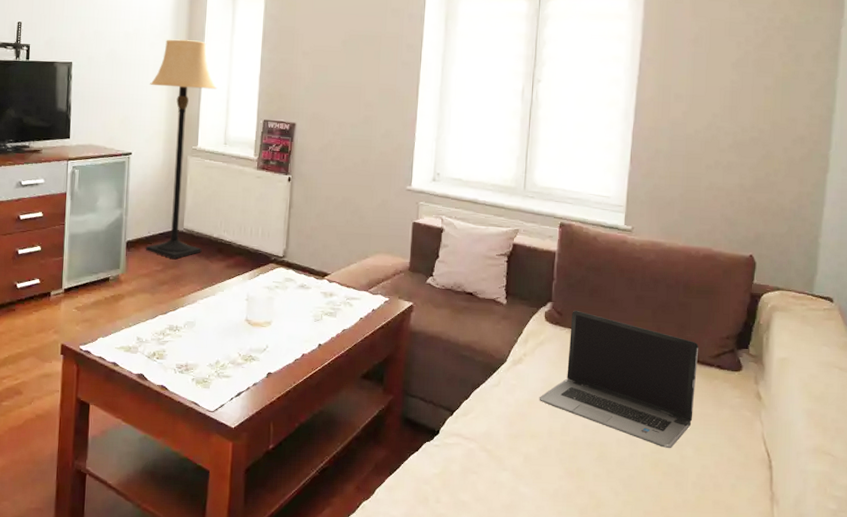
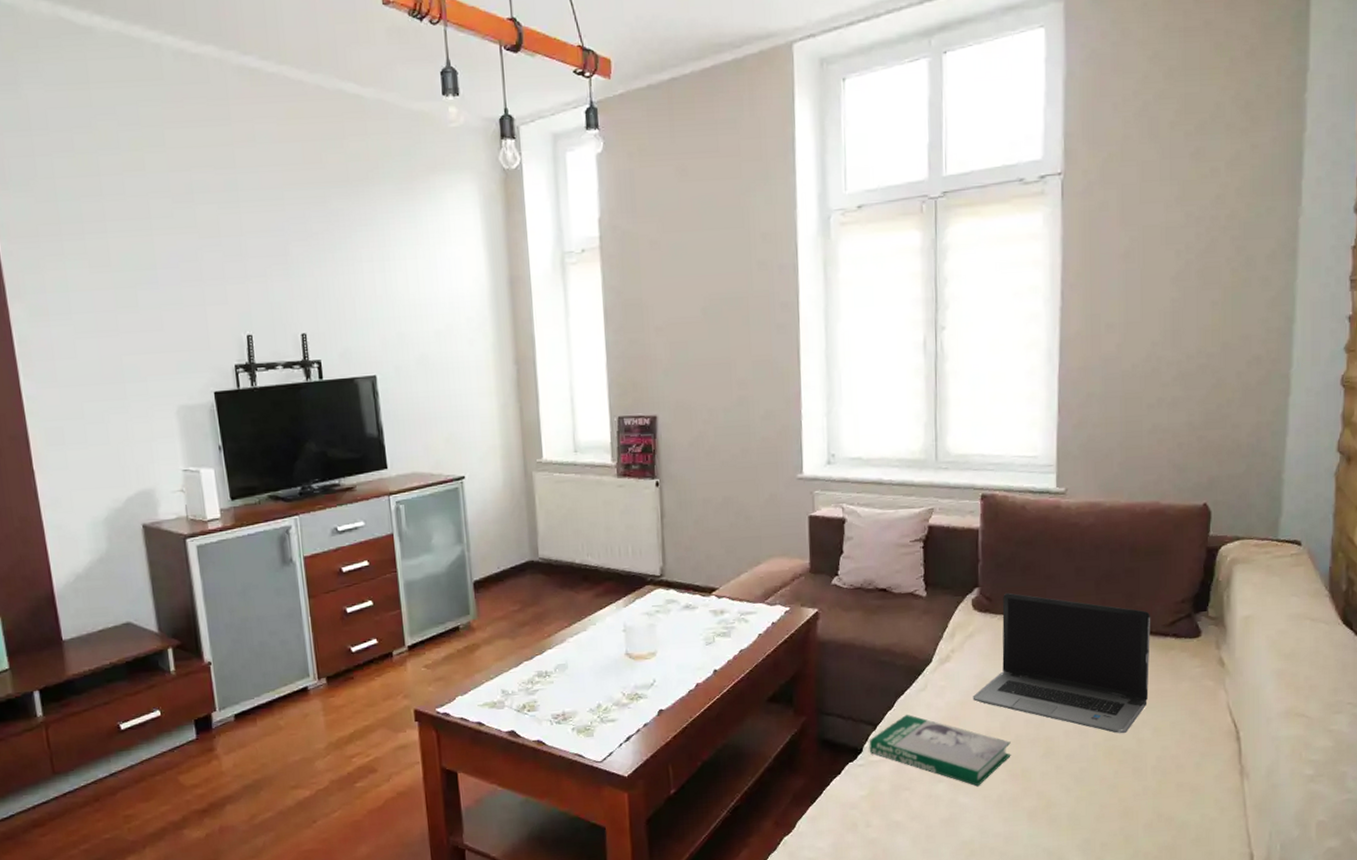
lamp: present [145,39,218,259] -> none [475,329,564,595]
book: none [445,405,569,479] -> present [869,714,1011,787]

